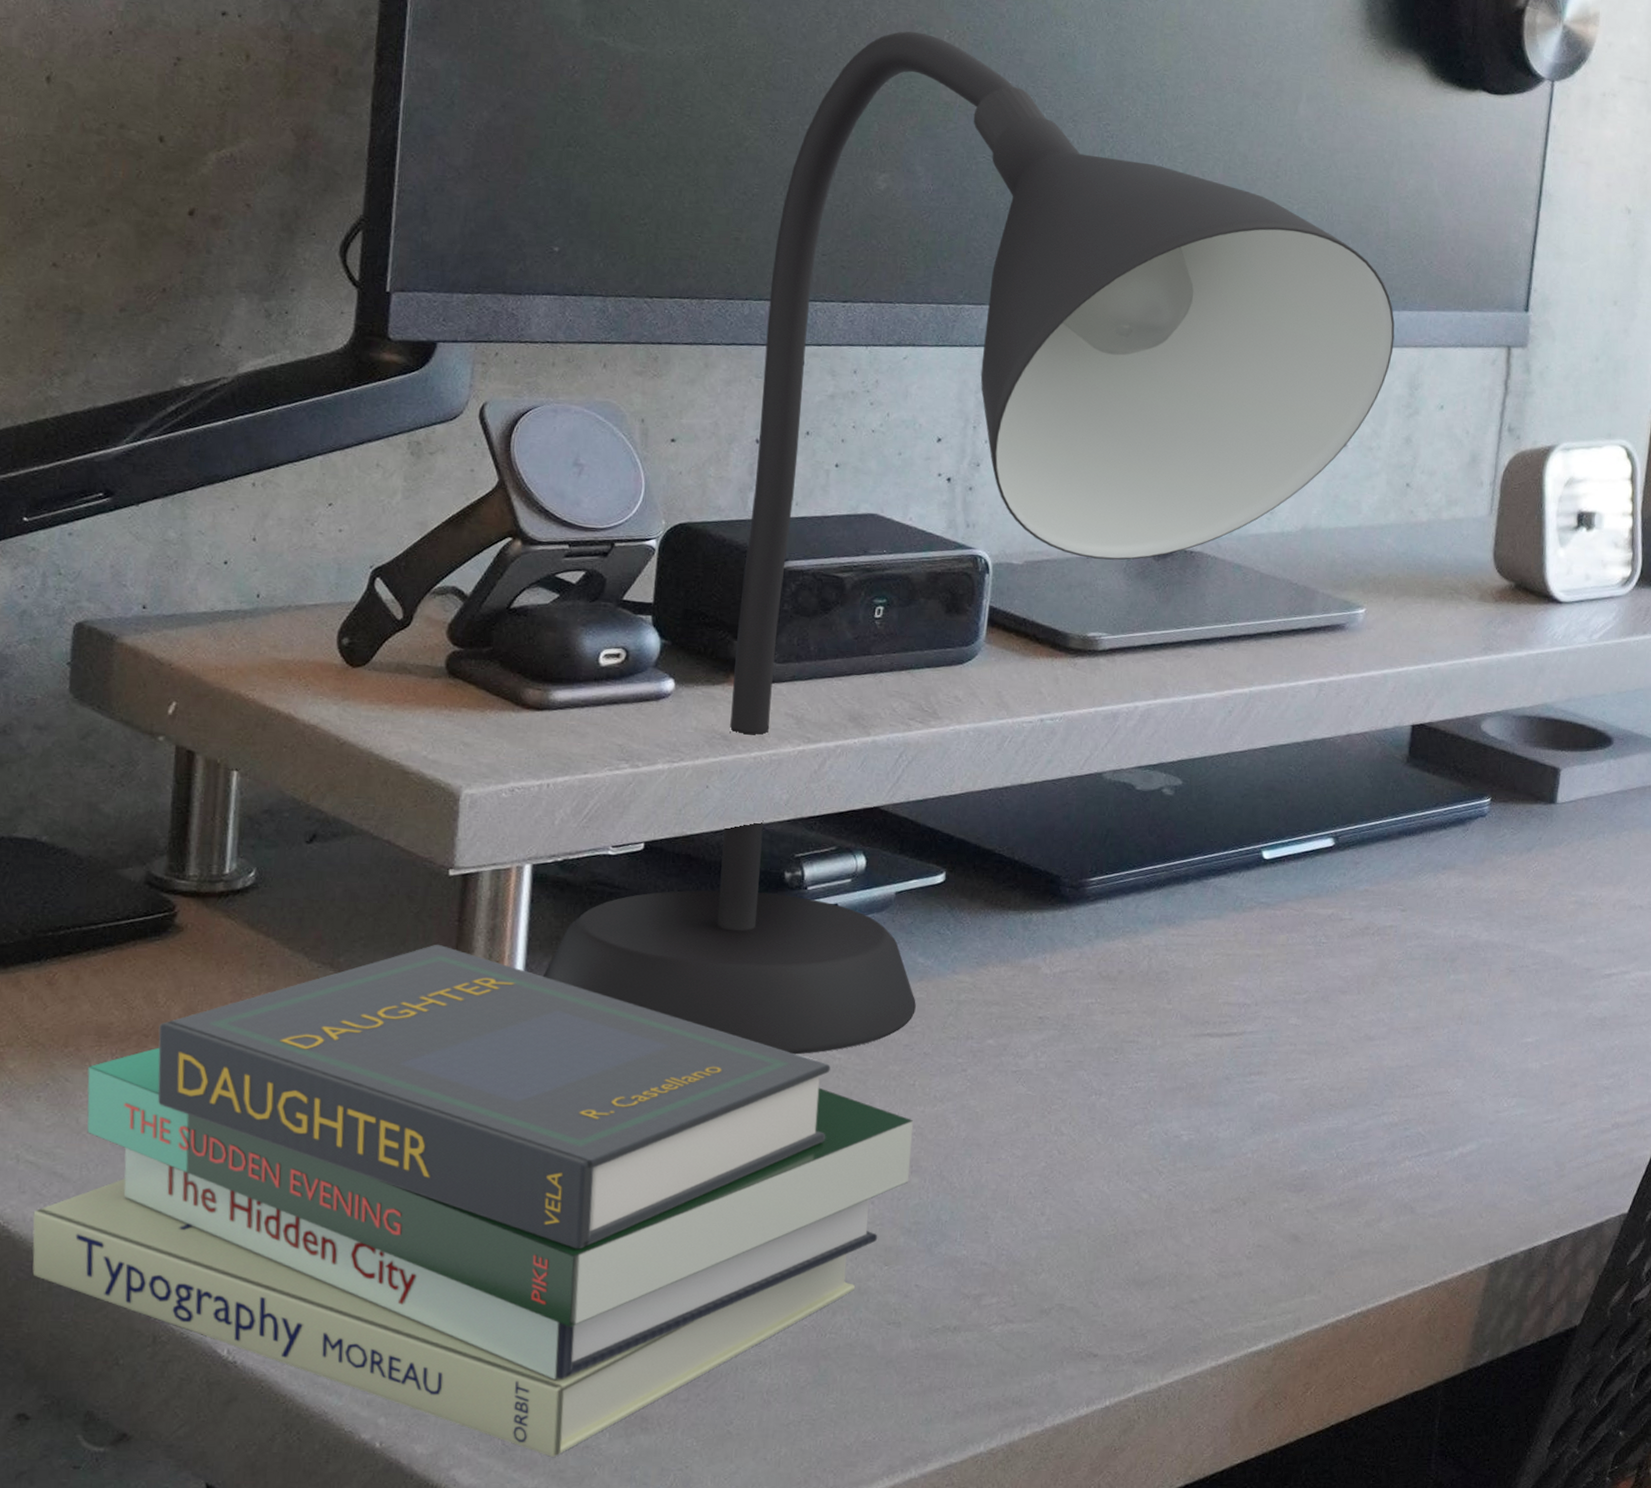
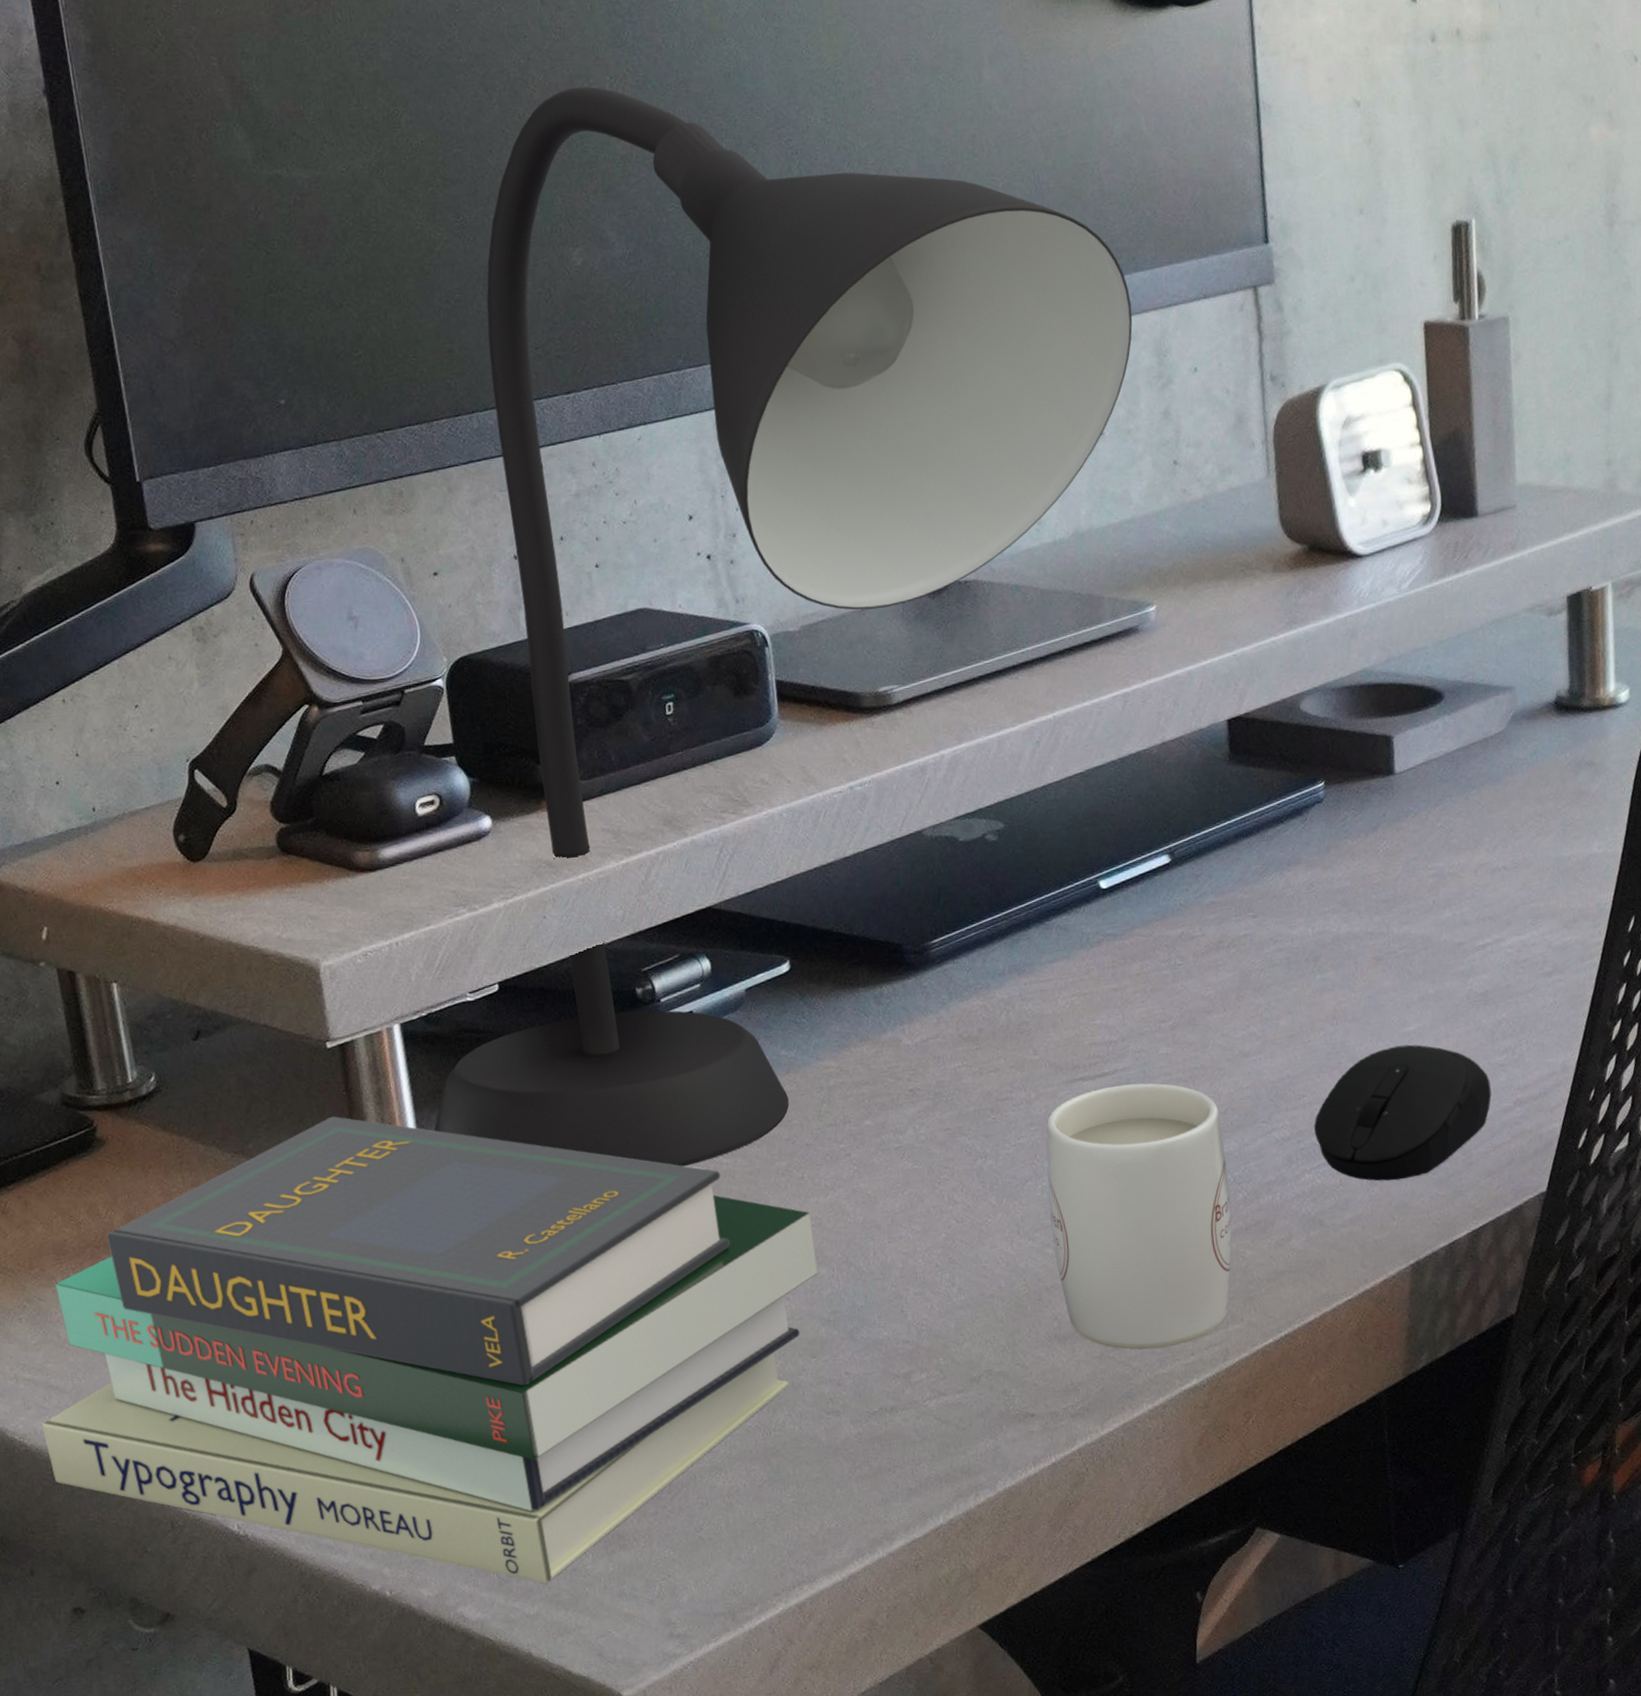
mug: none [1149,1046,1336,1308] -> present [1046,1083,1232,1350]
computer mouse: none [1422,1054,1594,1181] -> present [1314,1044,1492,1181]

